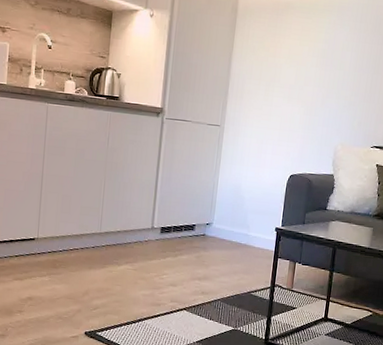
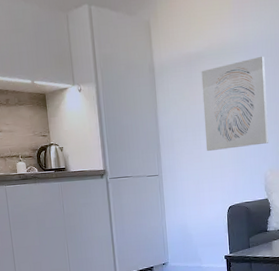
wall art: none [277,20,358,115] -> present [201,56,269,152]

